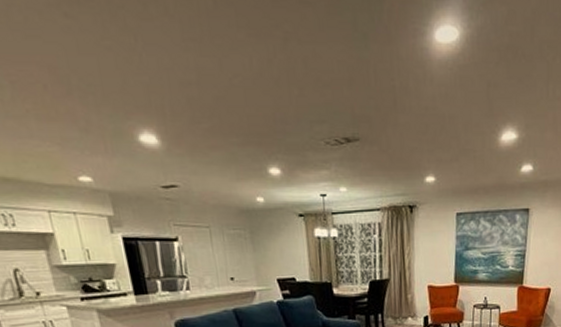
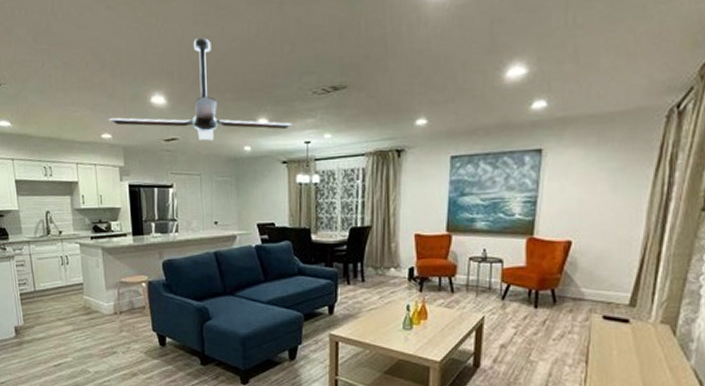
ceiling fan: none [85,69,307,190] -> present [108,38,293,141]

